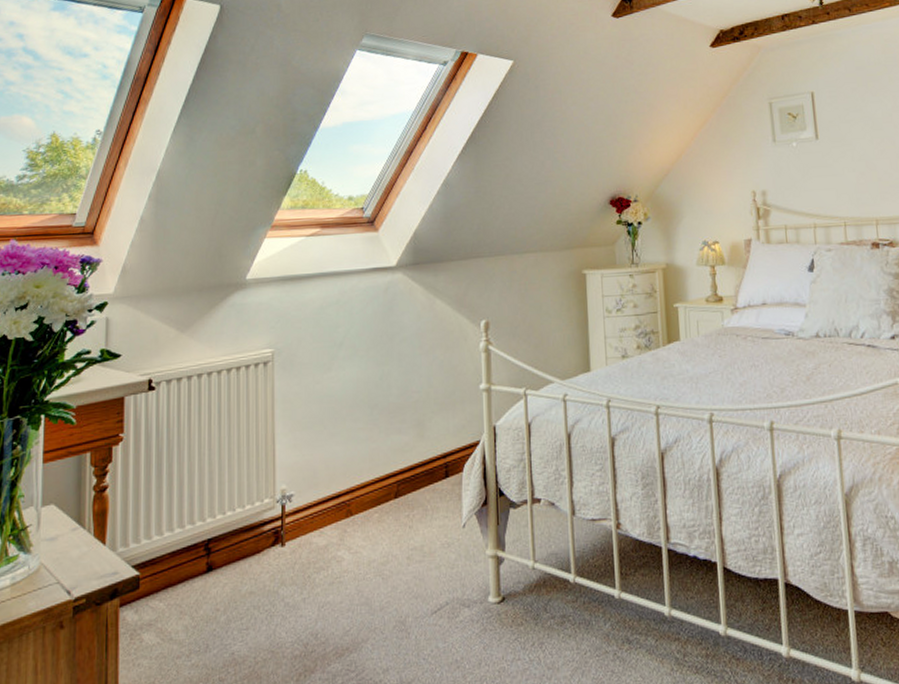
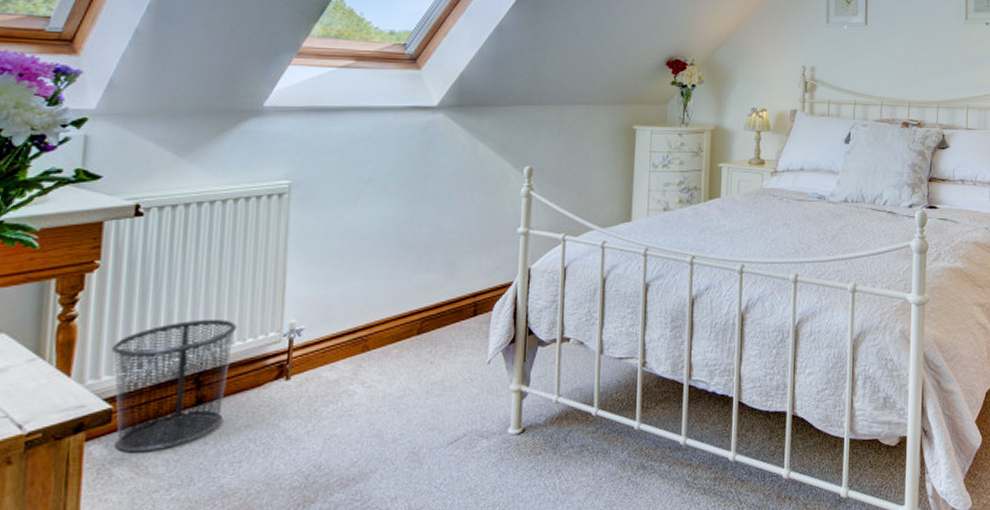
waste bin: none [135,487,237,619] -> present [110,319,237,453]

